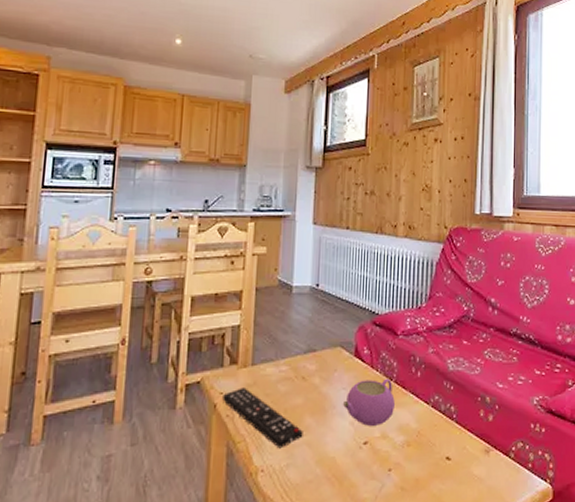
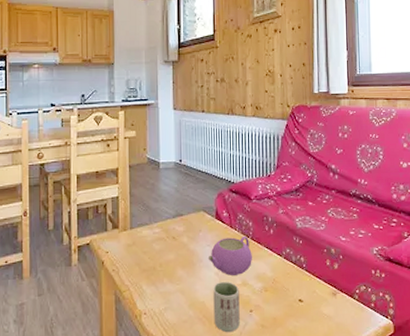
remote control: present [222,387,303,449] -> none [109,247,177,296]
cup: none [345,432,377,497] -> present [213,281,240,333]

